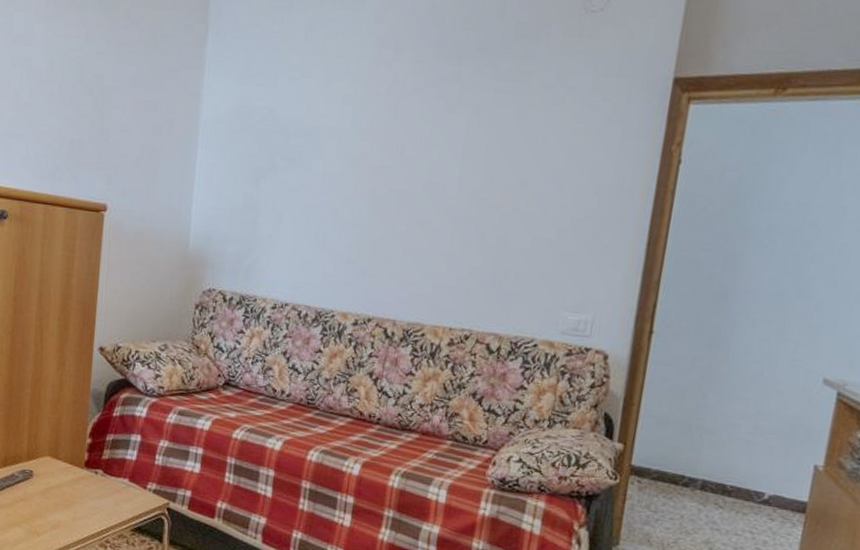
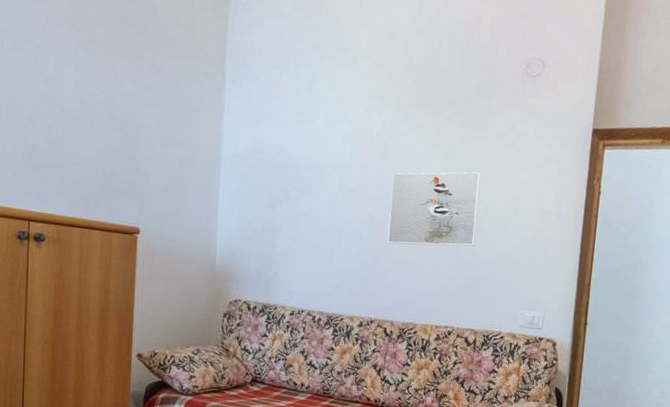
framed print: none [393,135,517,230] -> present [387,171,481,247]

